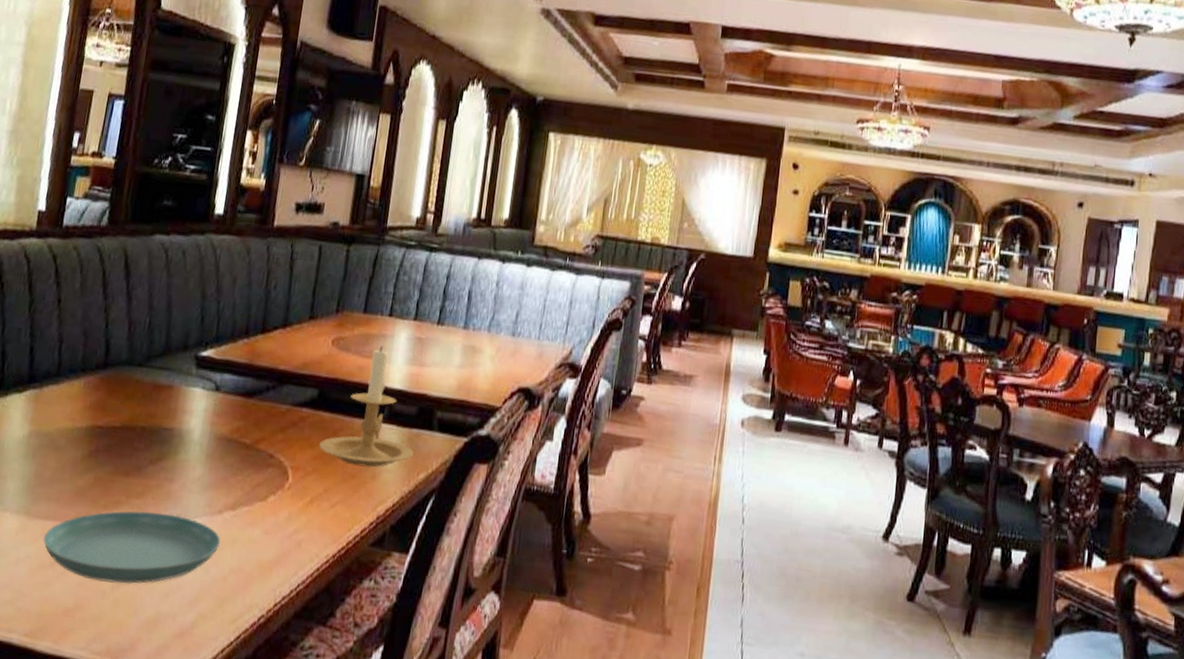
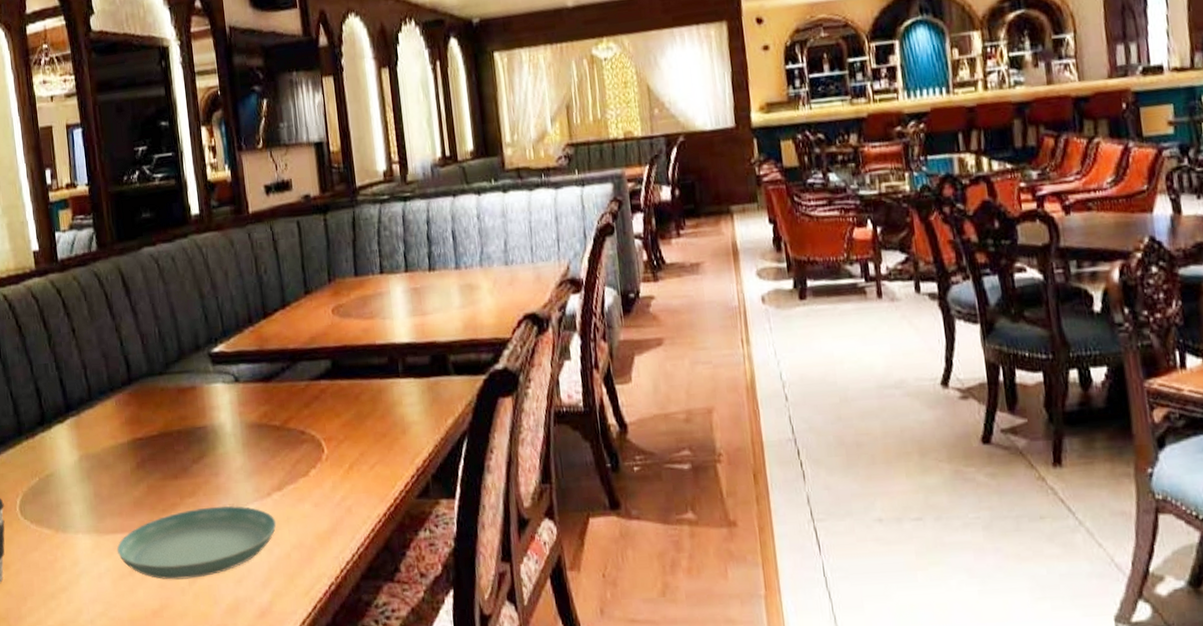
candle holder: present [318,346,414,467] -> none [344,304,437,425]

